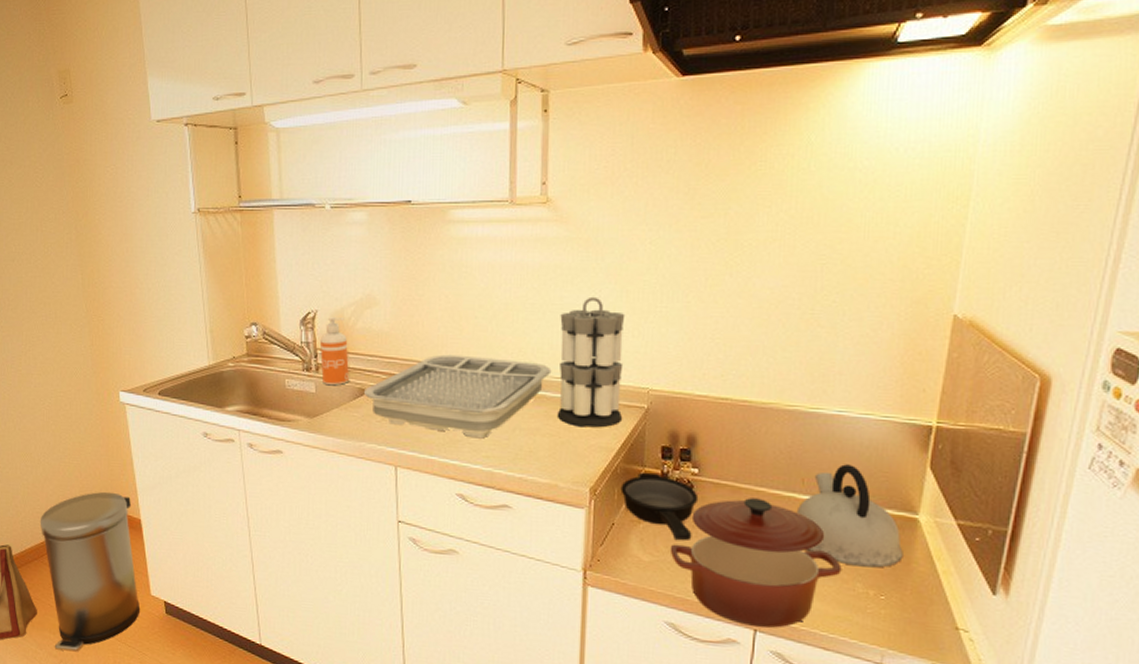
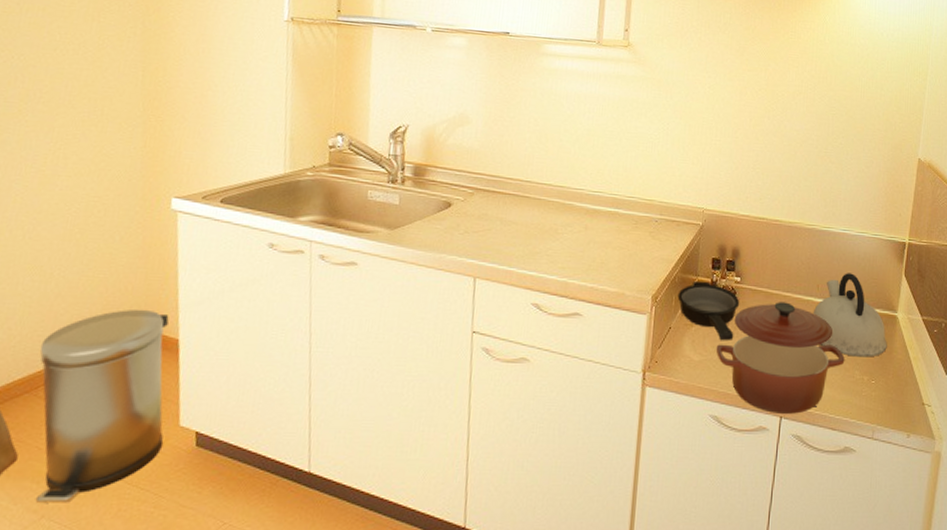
soap dispenser: present [319,317,350,386] -> none [407,132,437,199]
dish rack: present [363,354,552,439] -> none [448,172,625,251]
spice rack: present [558,296,626,428] -> none [628,128,688,242]

